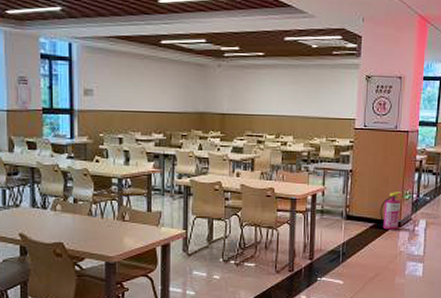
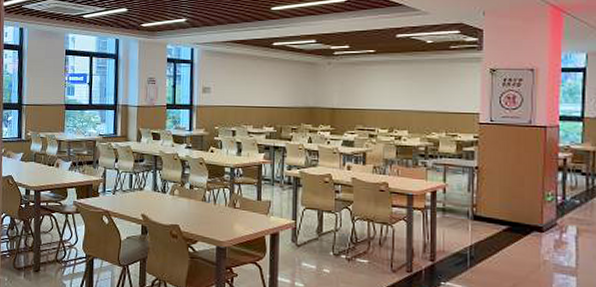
fire extinguisher: present [380,192,402,230] -> none [515,192,543,235]

